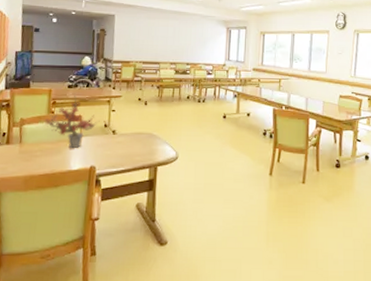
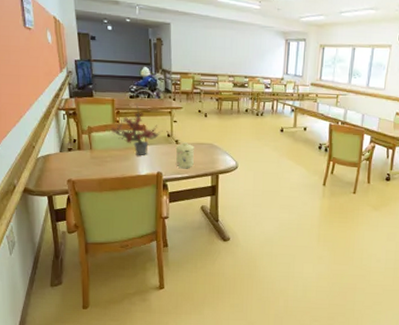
mug: none [112,132,132,162] -> present [175,142,194,169]

